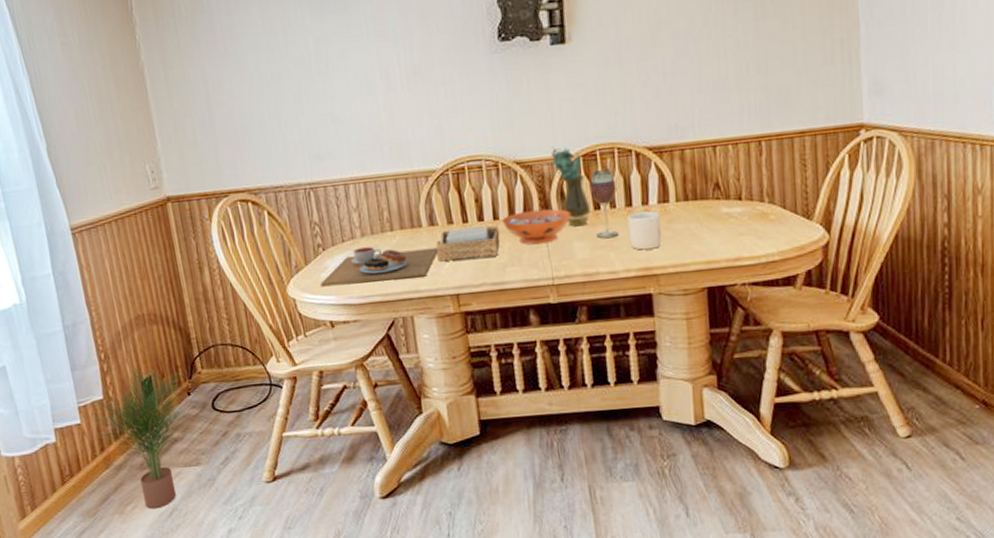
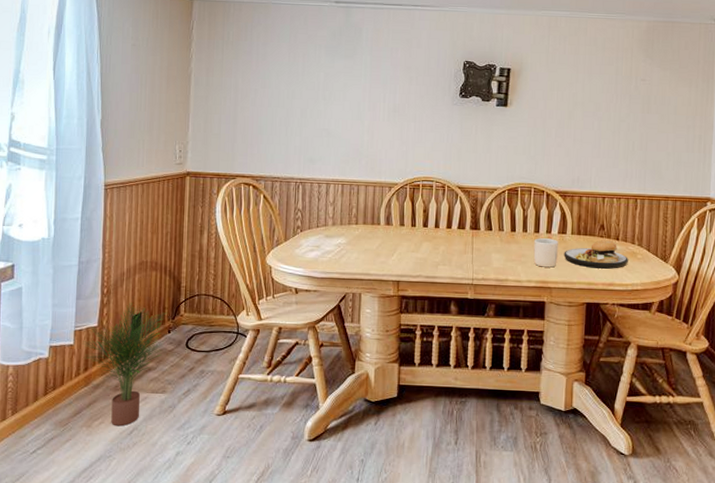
place setting: present [320,246,438,287] -> none [294,233,389,264]
napkin holder: present [436,225,500,262] -> none [388,230,438,256]
decorative bowl: present [501,208,571,245] -> none [441,224,493,252]
vase: present [551,146,591,227] -> none [485,179,508,242]
wineglass: present [589,169,619,239] -> none [509,202,529,255]
plate: none [669,188,758,242] -> present [563,229,628,269]

